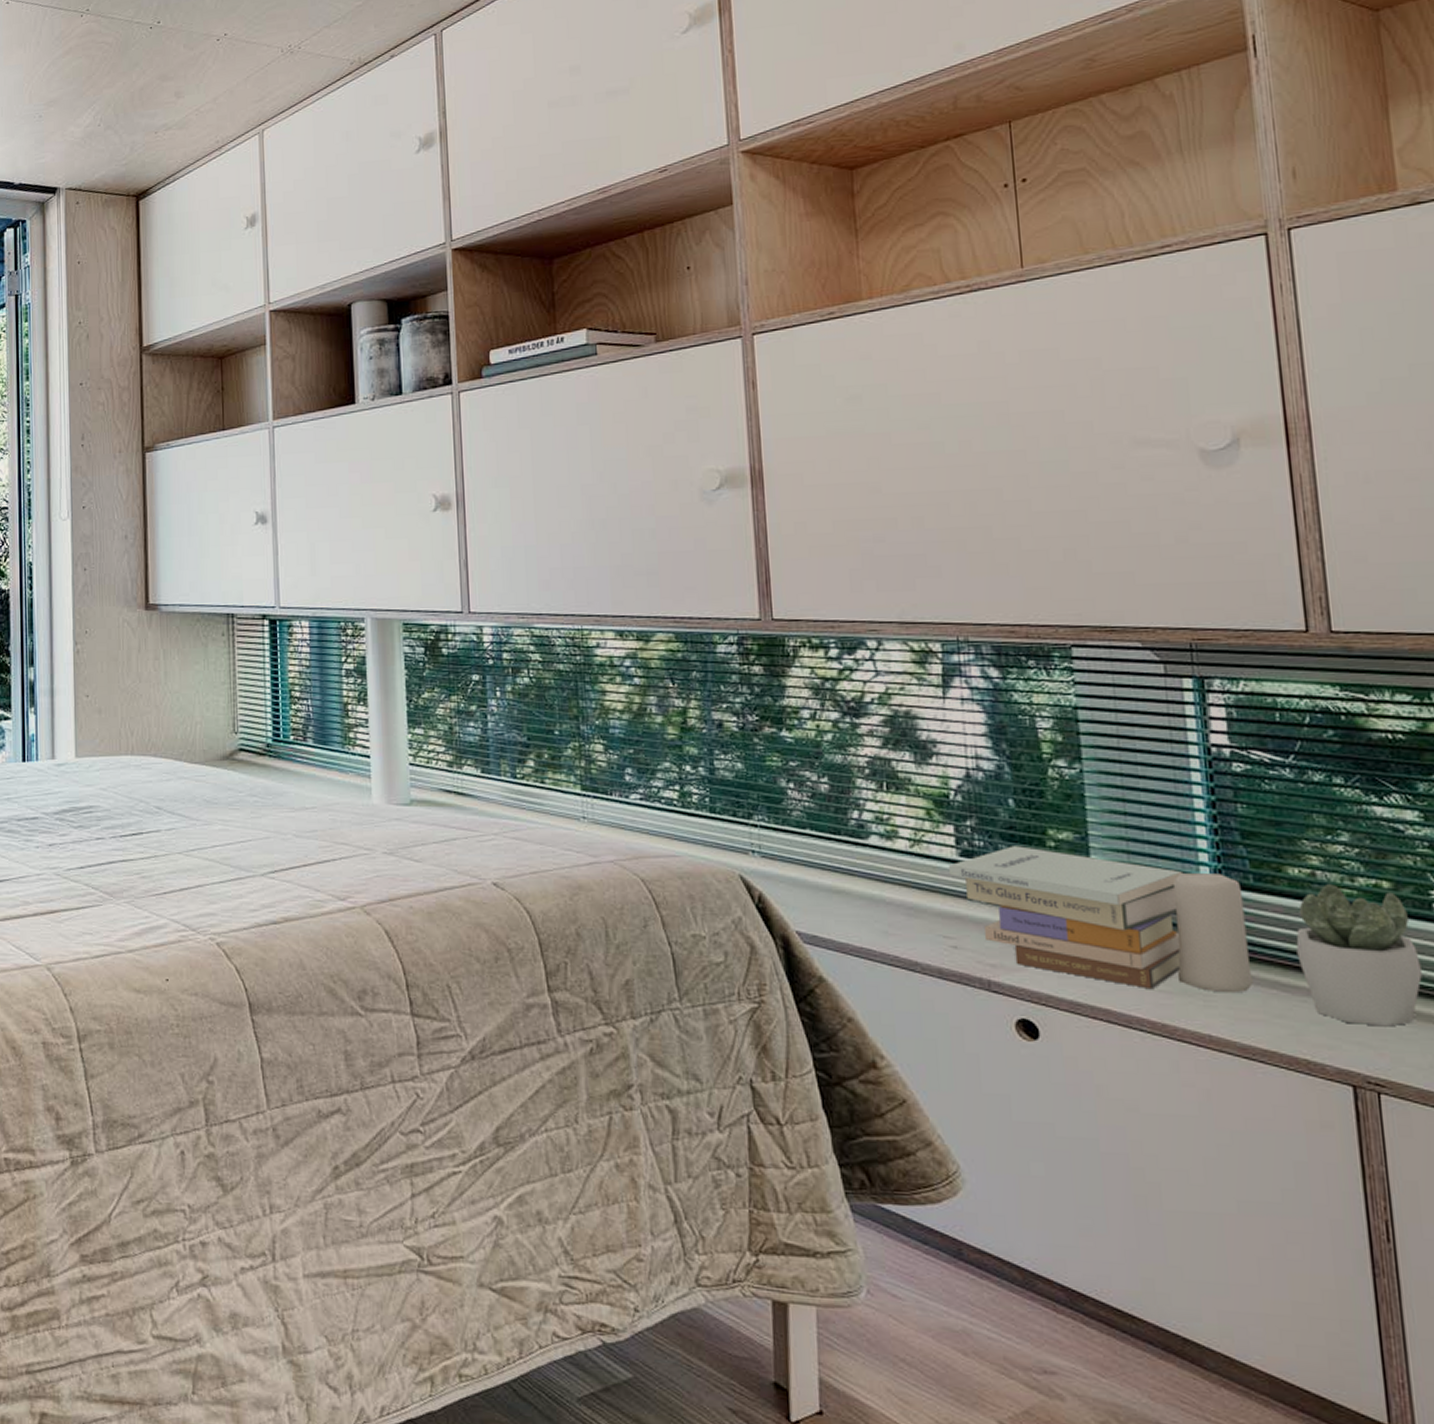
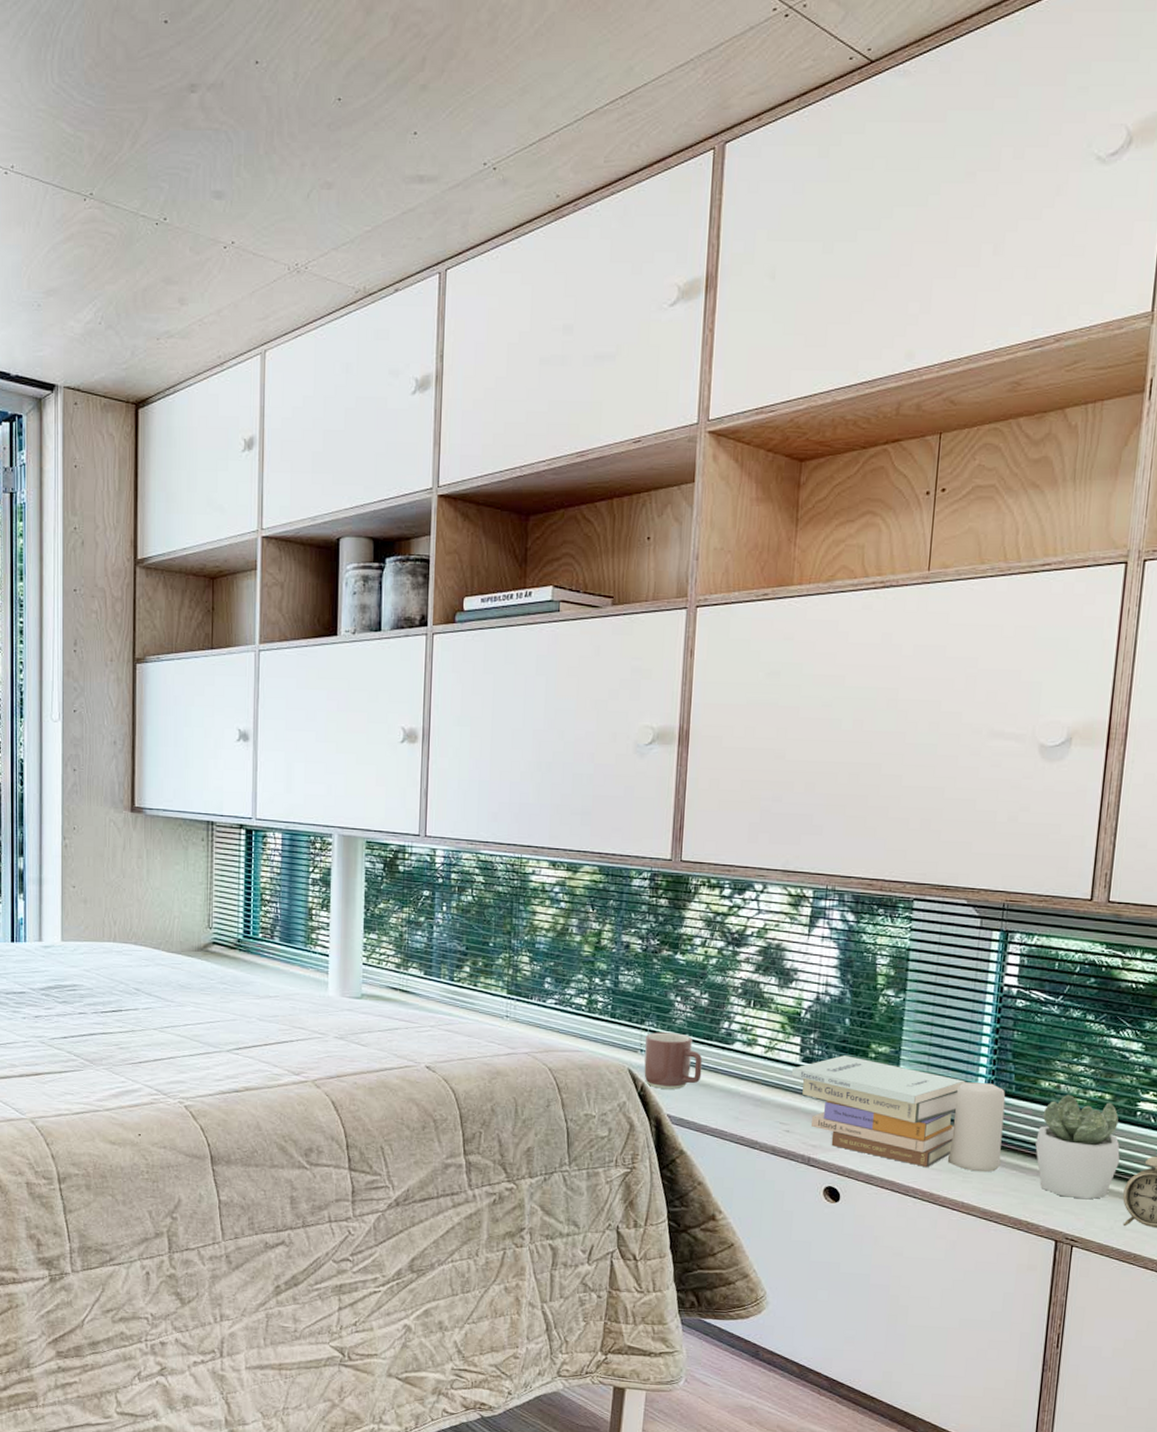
mug: none [755,828,833,899] -> present [644,1032,703,1089]

